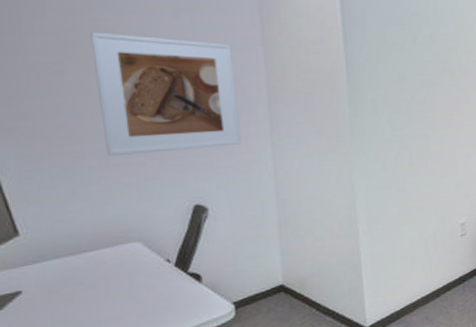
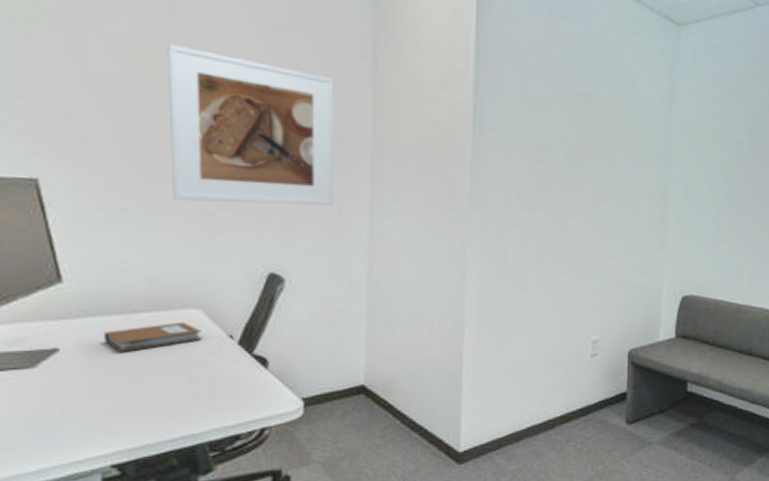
notebook: none [59,254,144,287] -> present [103,322,202,352]

